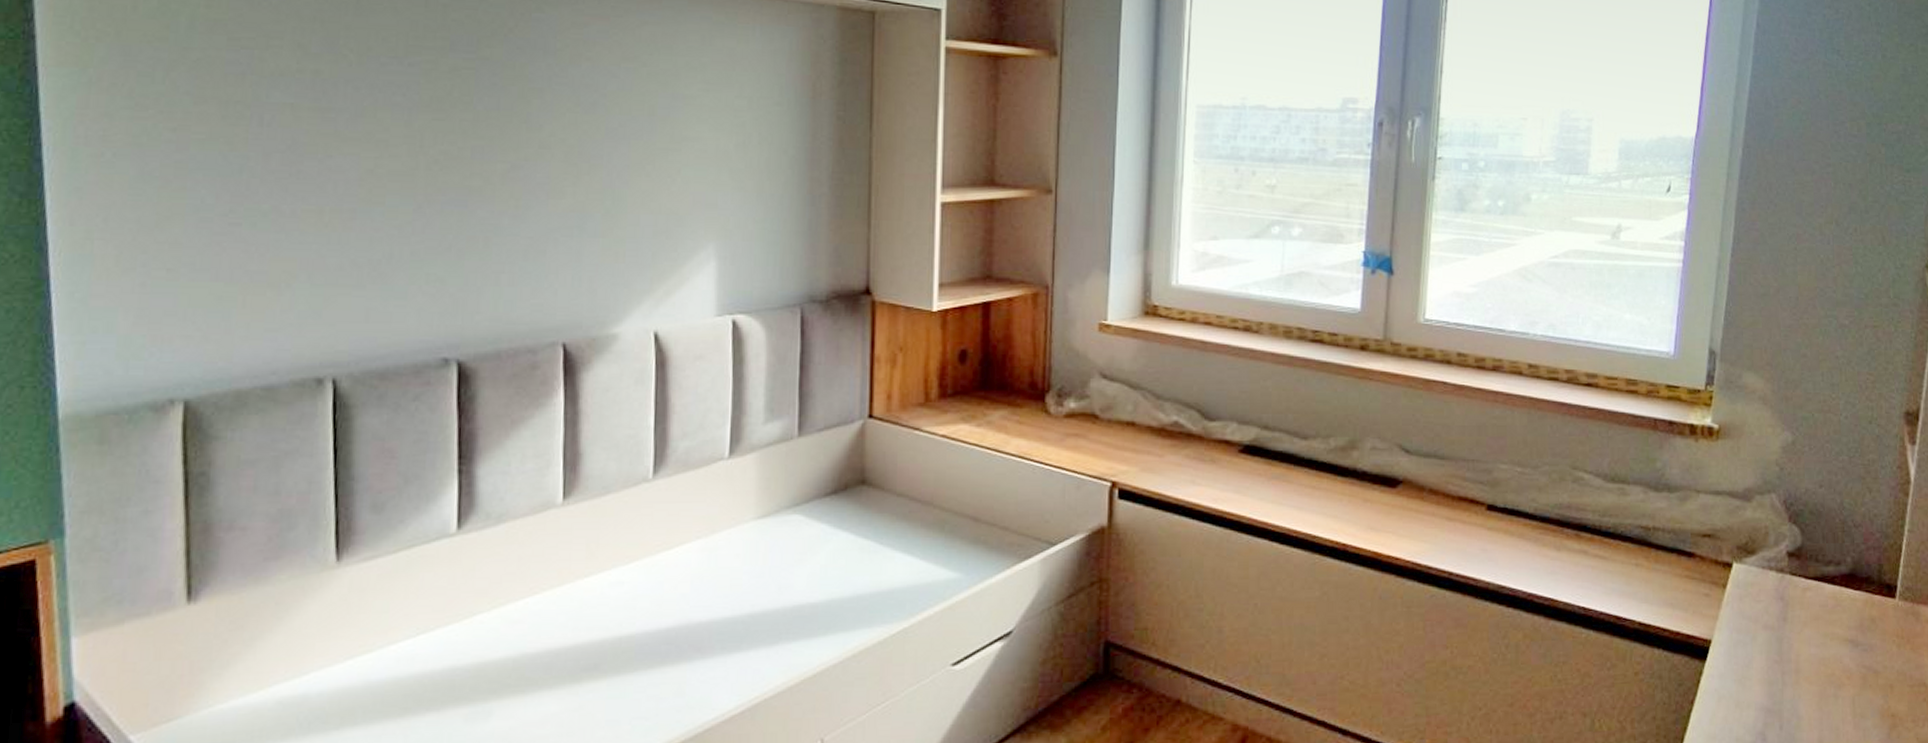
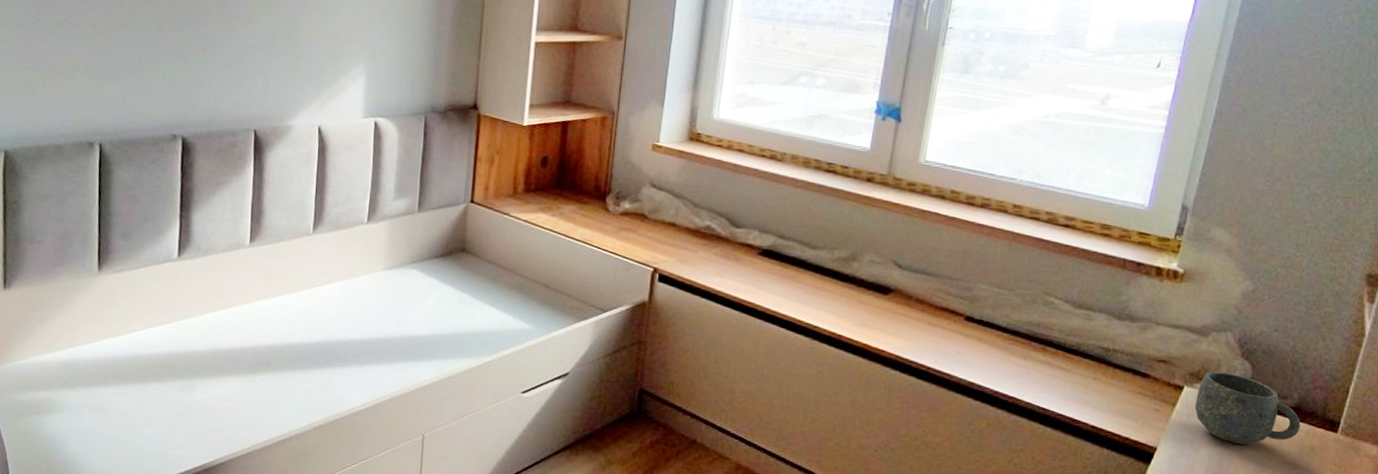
mug: none [1747,540,1858,625] -> present [1195,370,1301,445]

